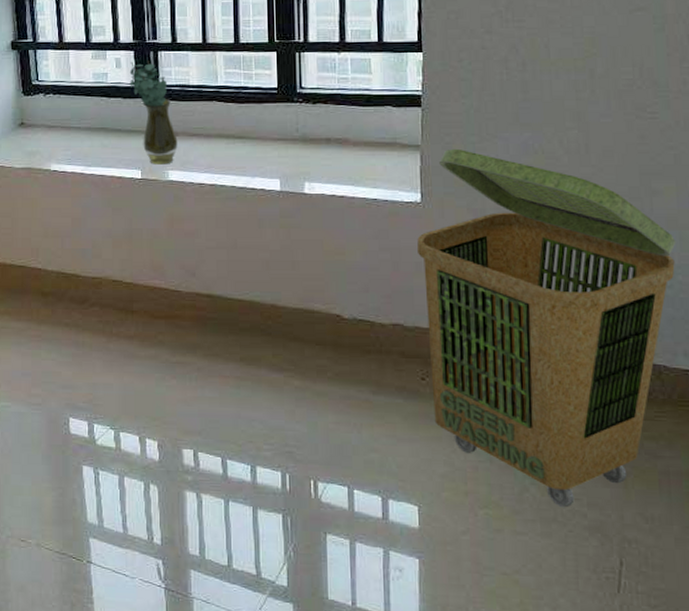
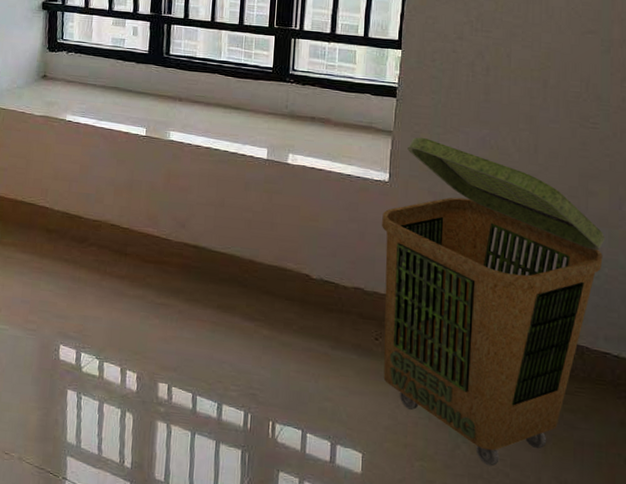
vase: present [129,61,178,165] -> none [143,31,181,126]

